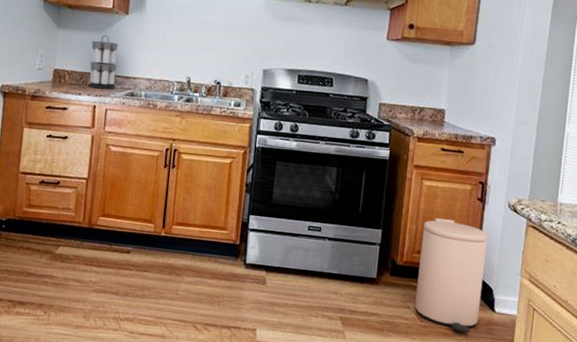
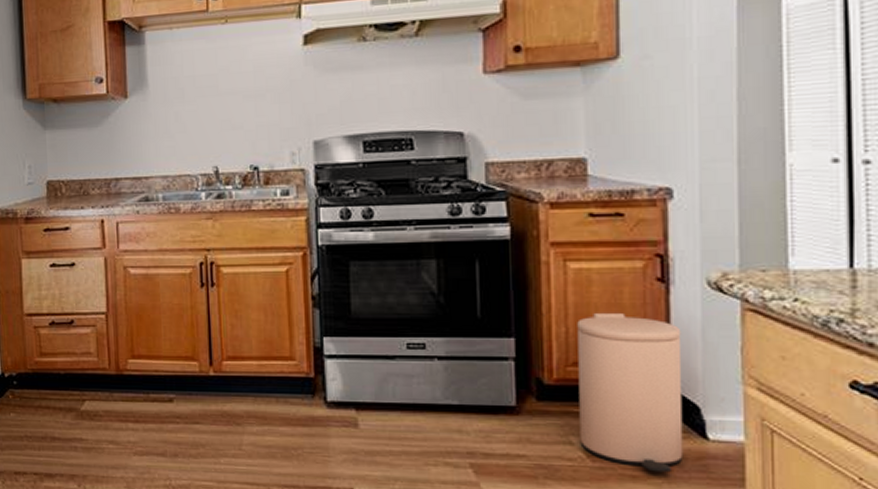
spice rack: present [88,34,118,90] -> none [87,128,124,198]

